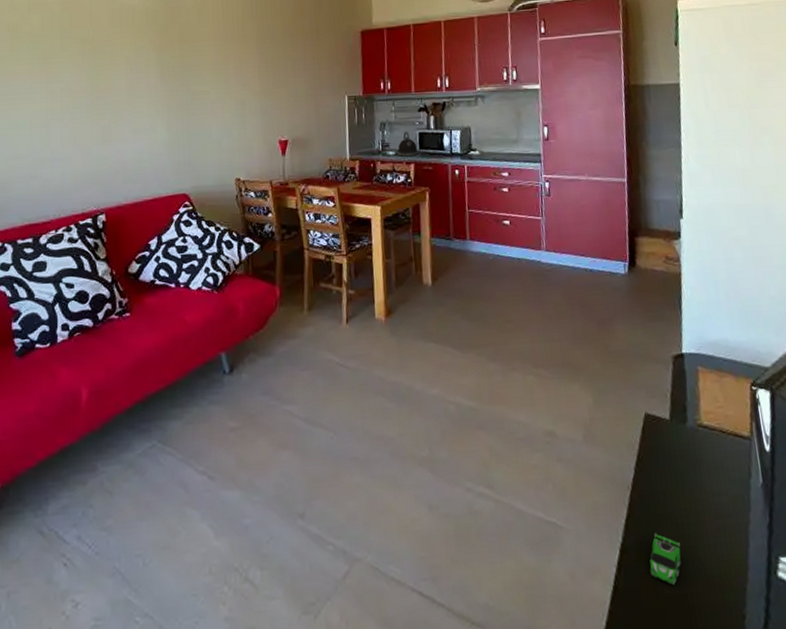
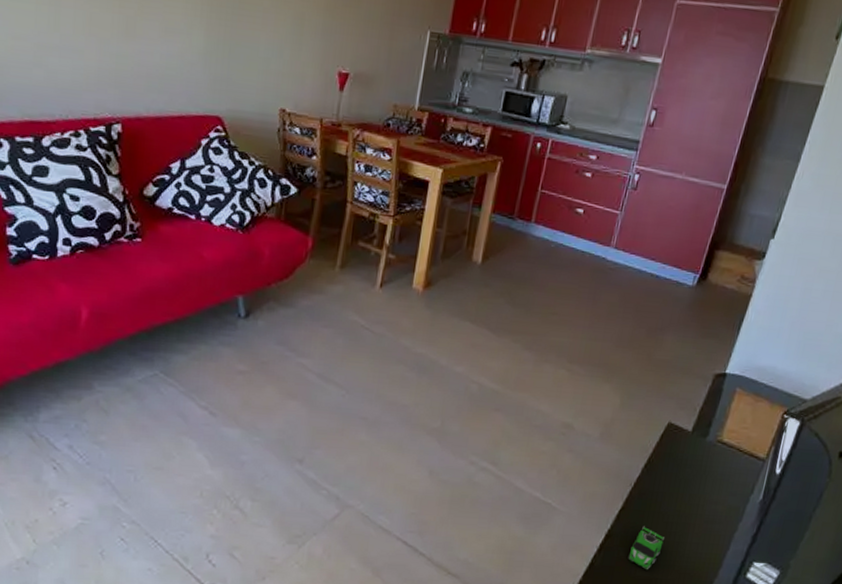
kettle: present [397,131,419,157] -> none [475,86,500,119]

